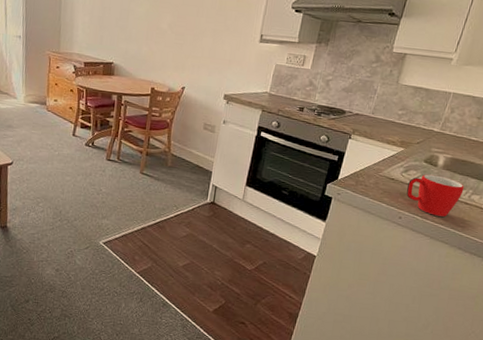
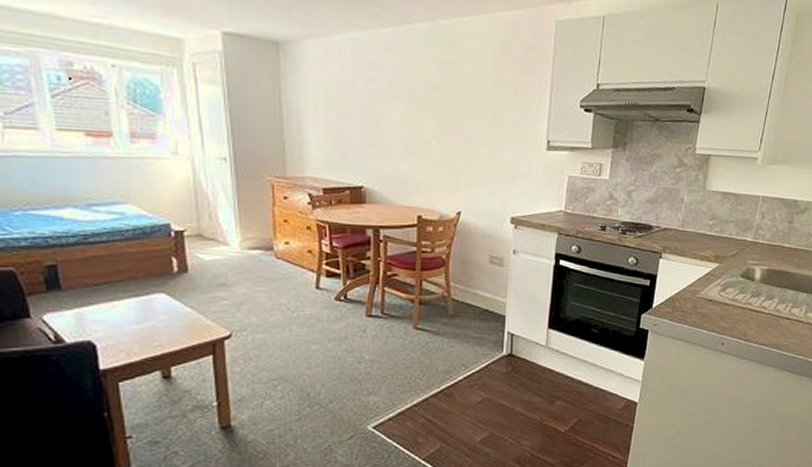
mug: present [406,174,464,217] -> none [727,290,784,337]

